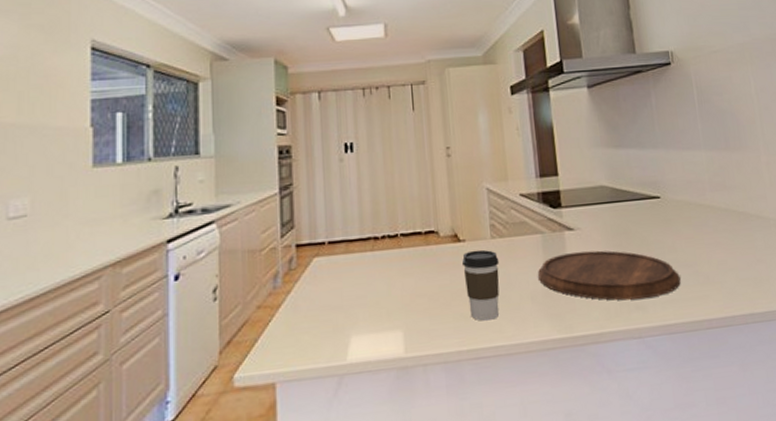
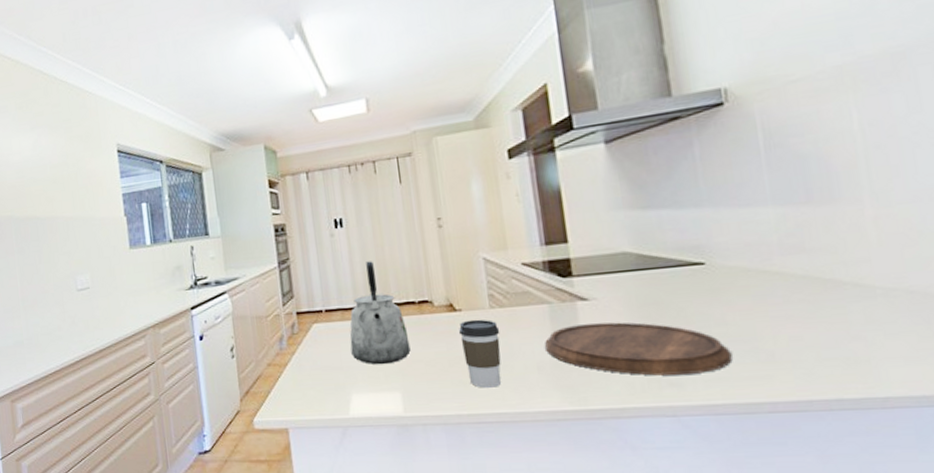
kettle: none [353,189,415,302] -> present [349,261,411,365]

